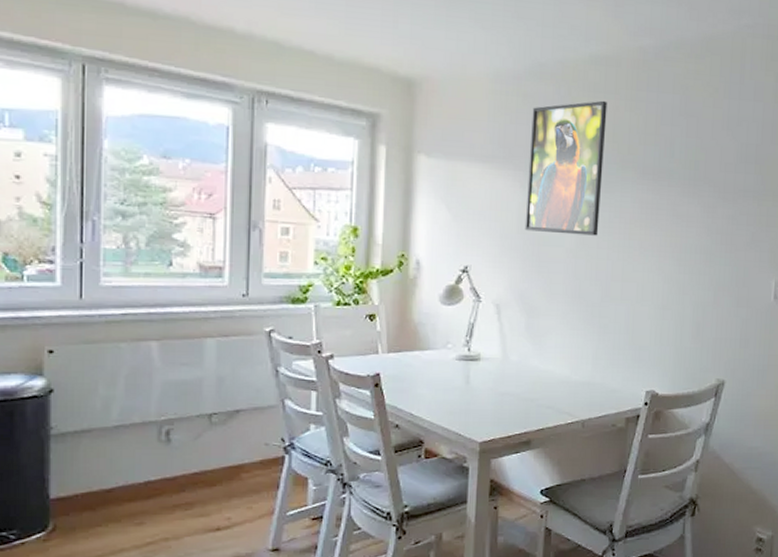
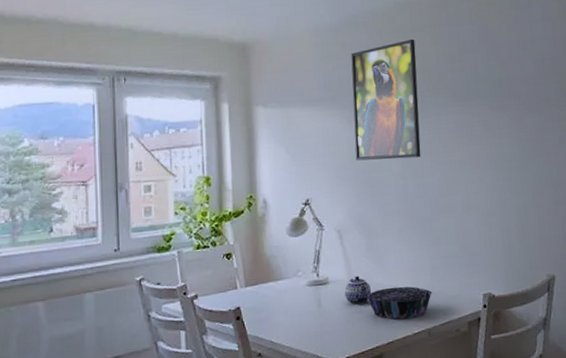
teapot: none [496,355,527,386] -> present [344,275,372,305]
decorative bowl: none [521,372,592,407] -> present [367,286,432,319]

